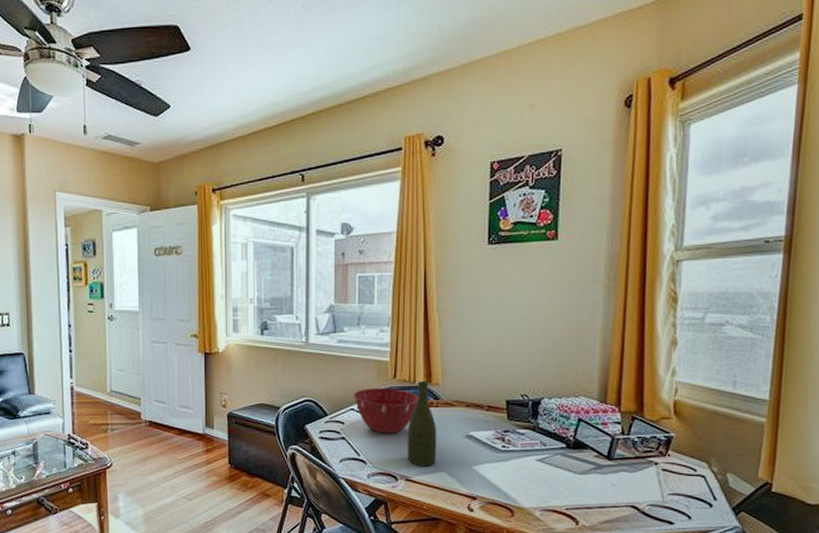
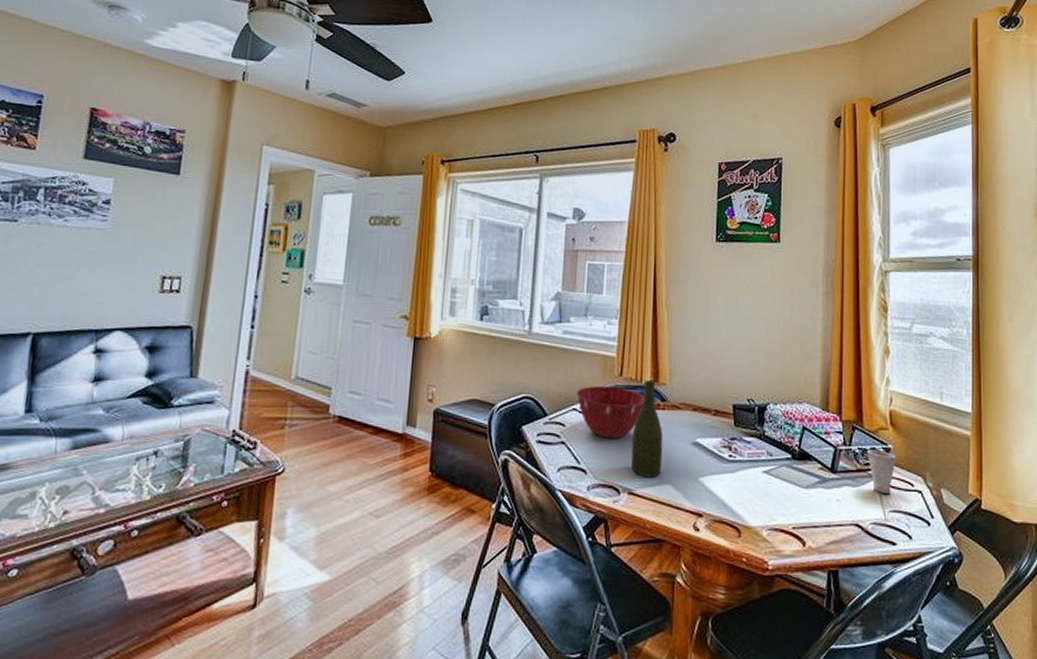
cup: none [647,438,679,478] -> present [867,450,896,493]

